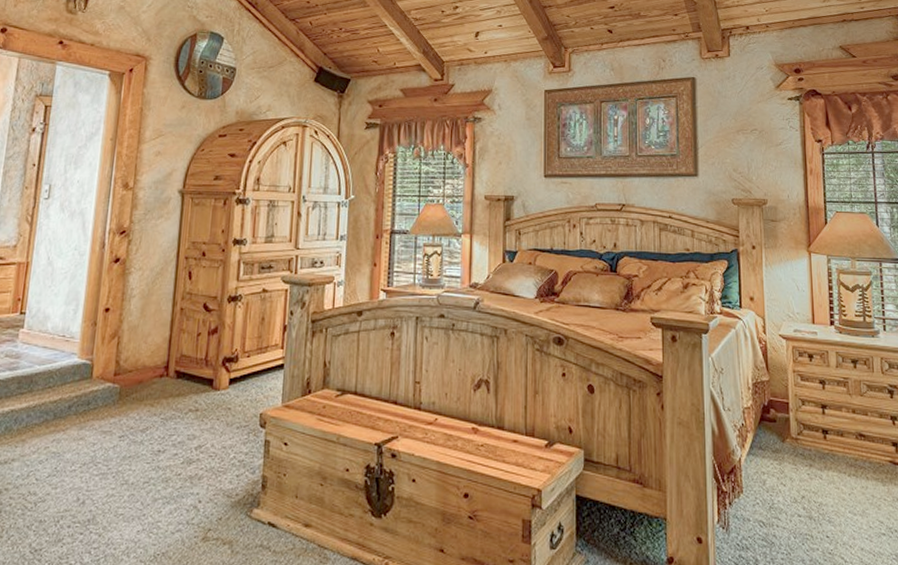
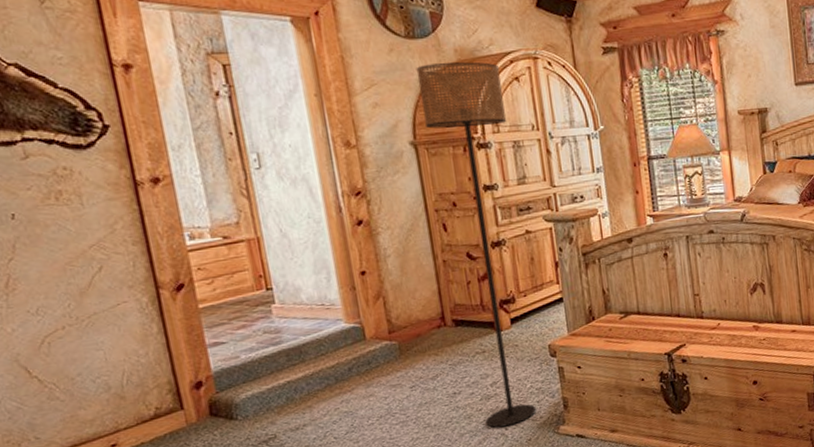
floor lamp: none [181,122,271,499] -> present [416,61,536,428]

